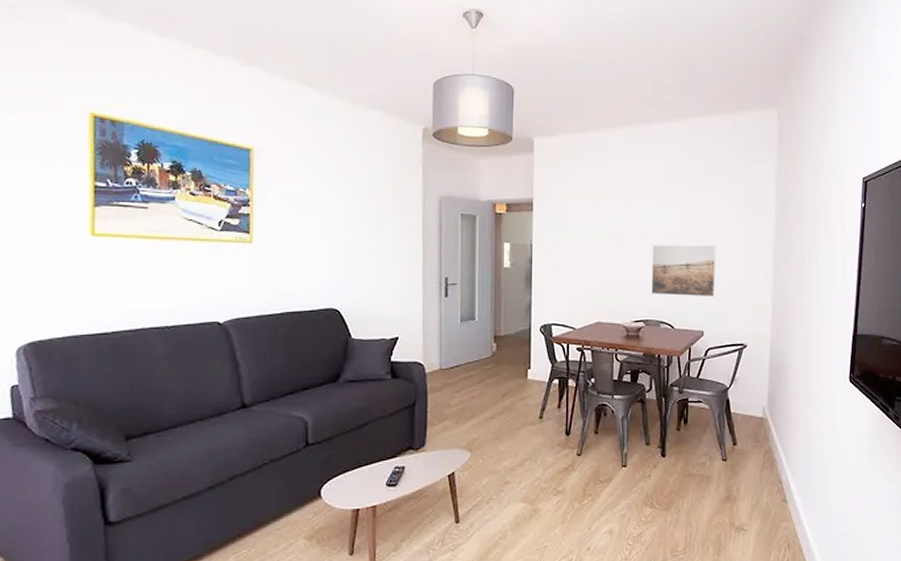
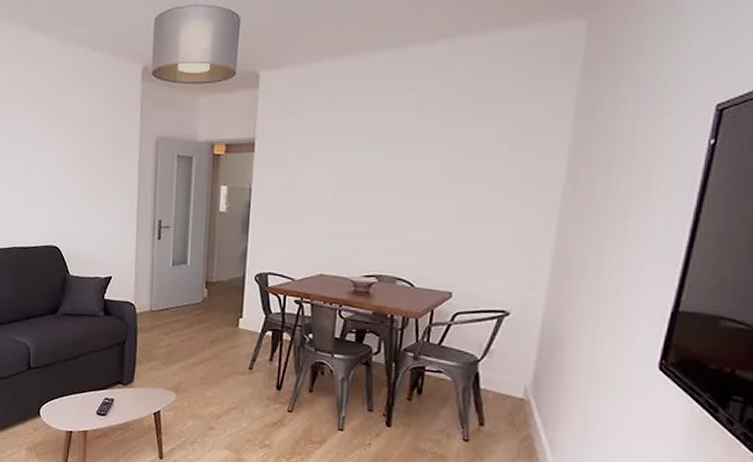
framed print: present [651,245,716,297] -> none [388,190,479,254]

